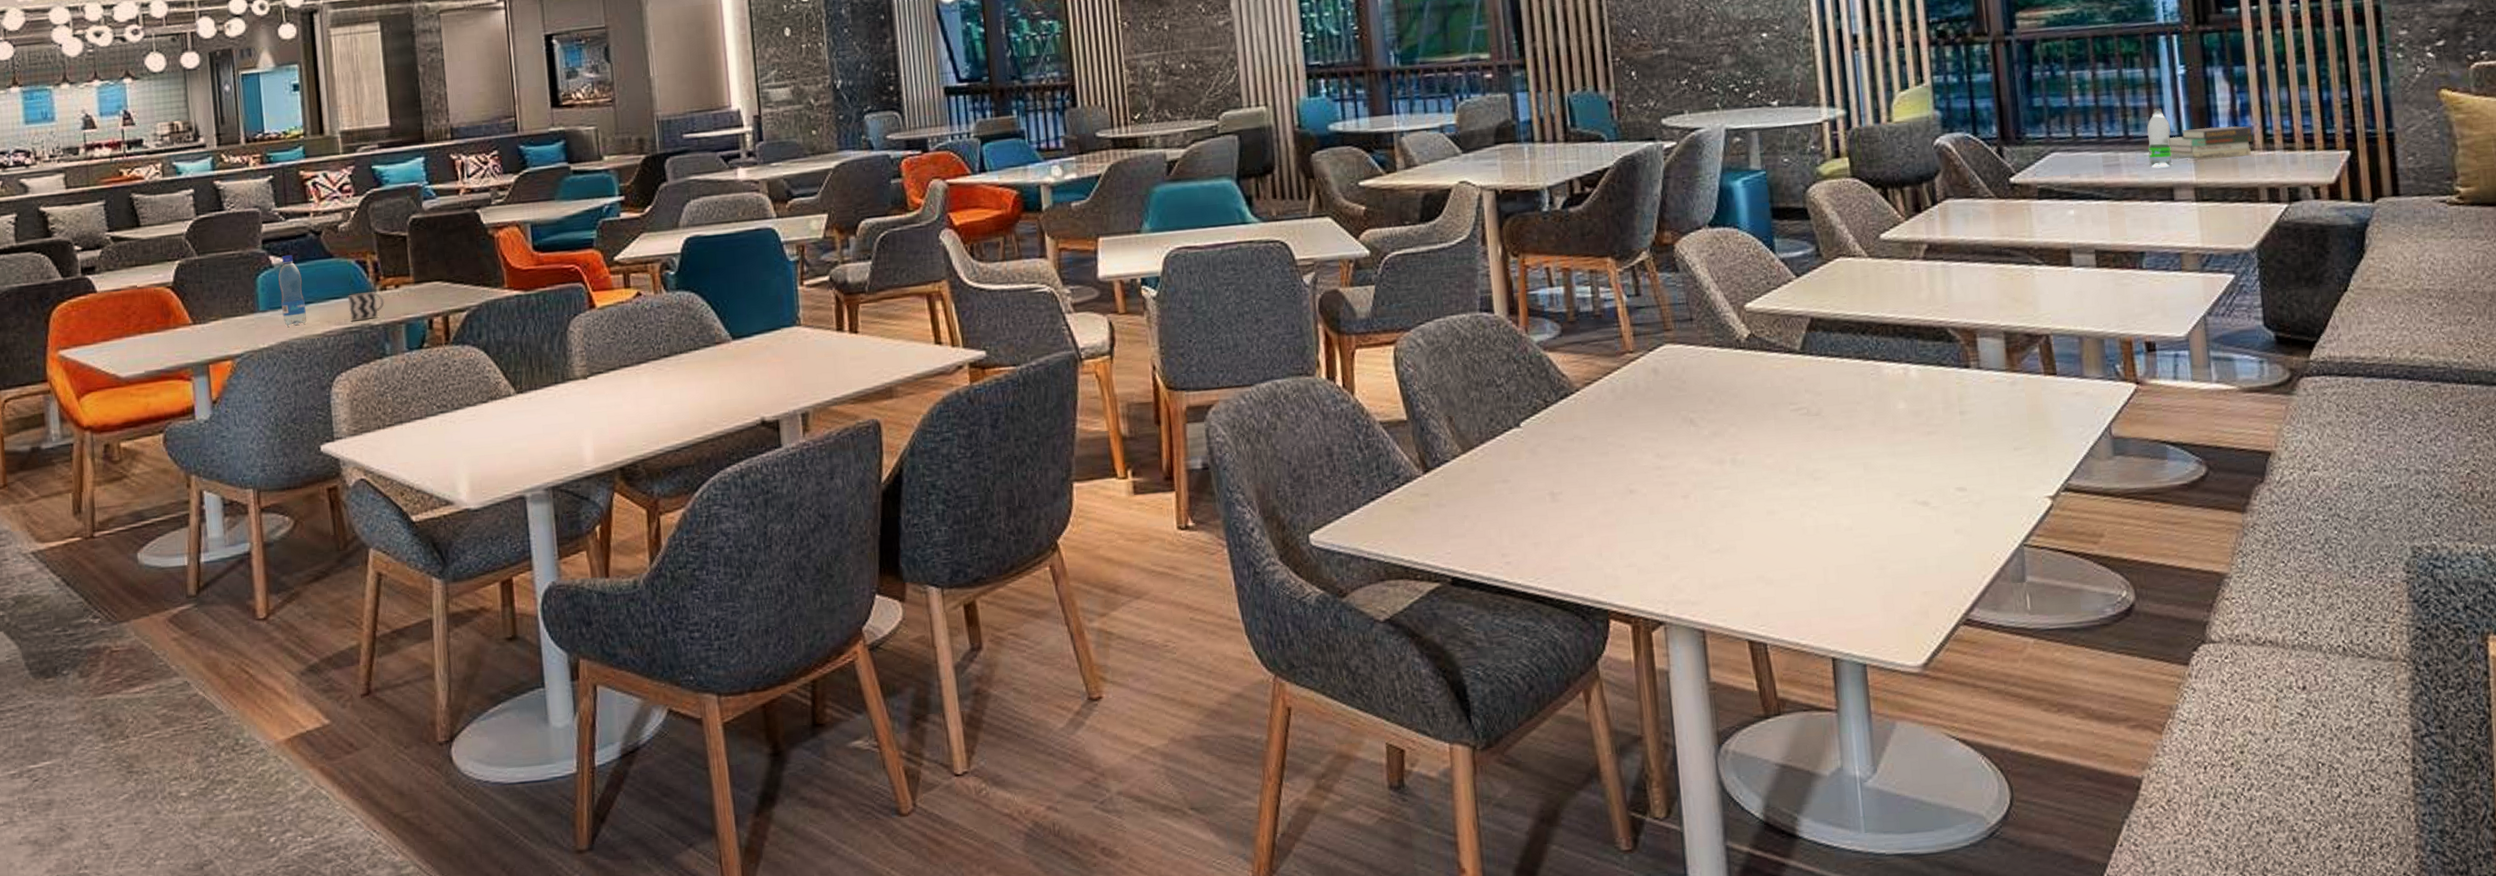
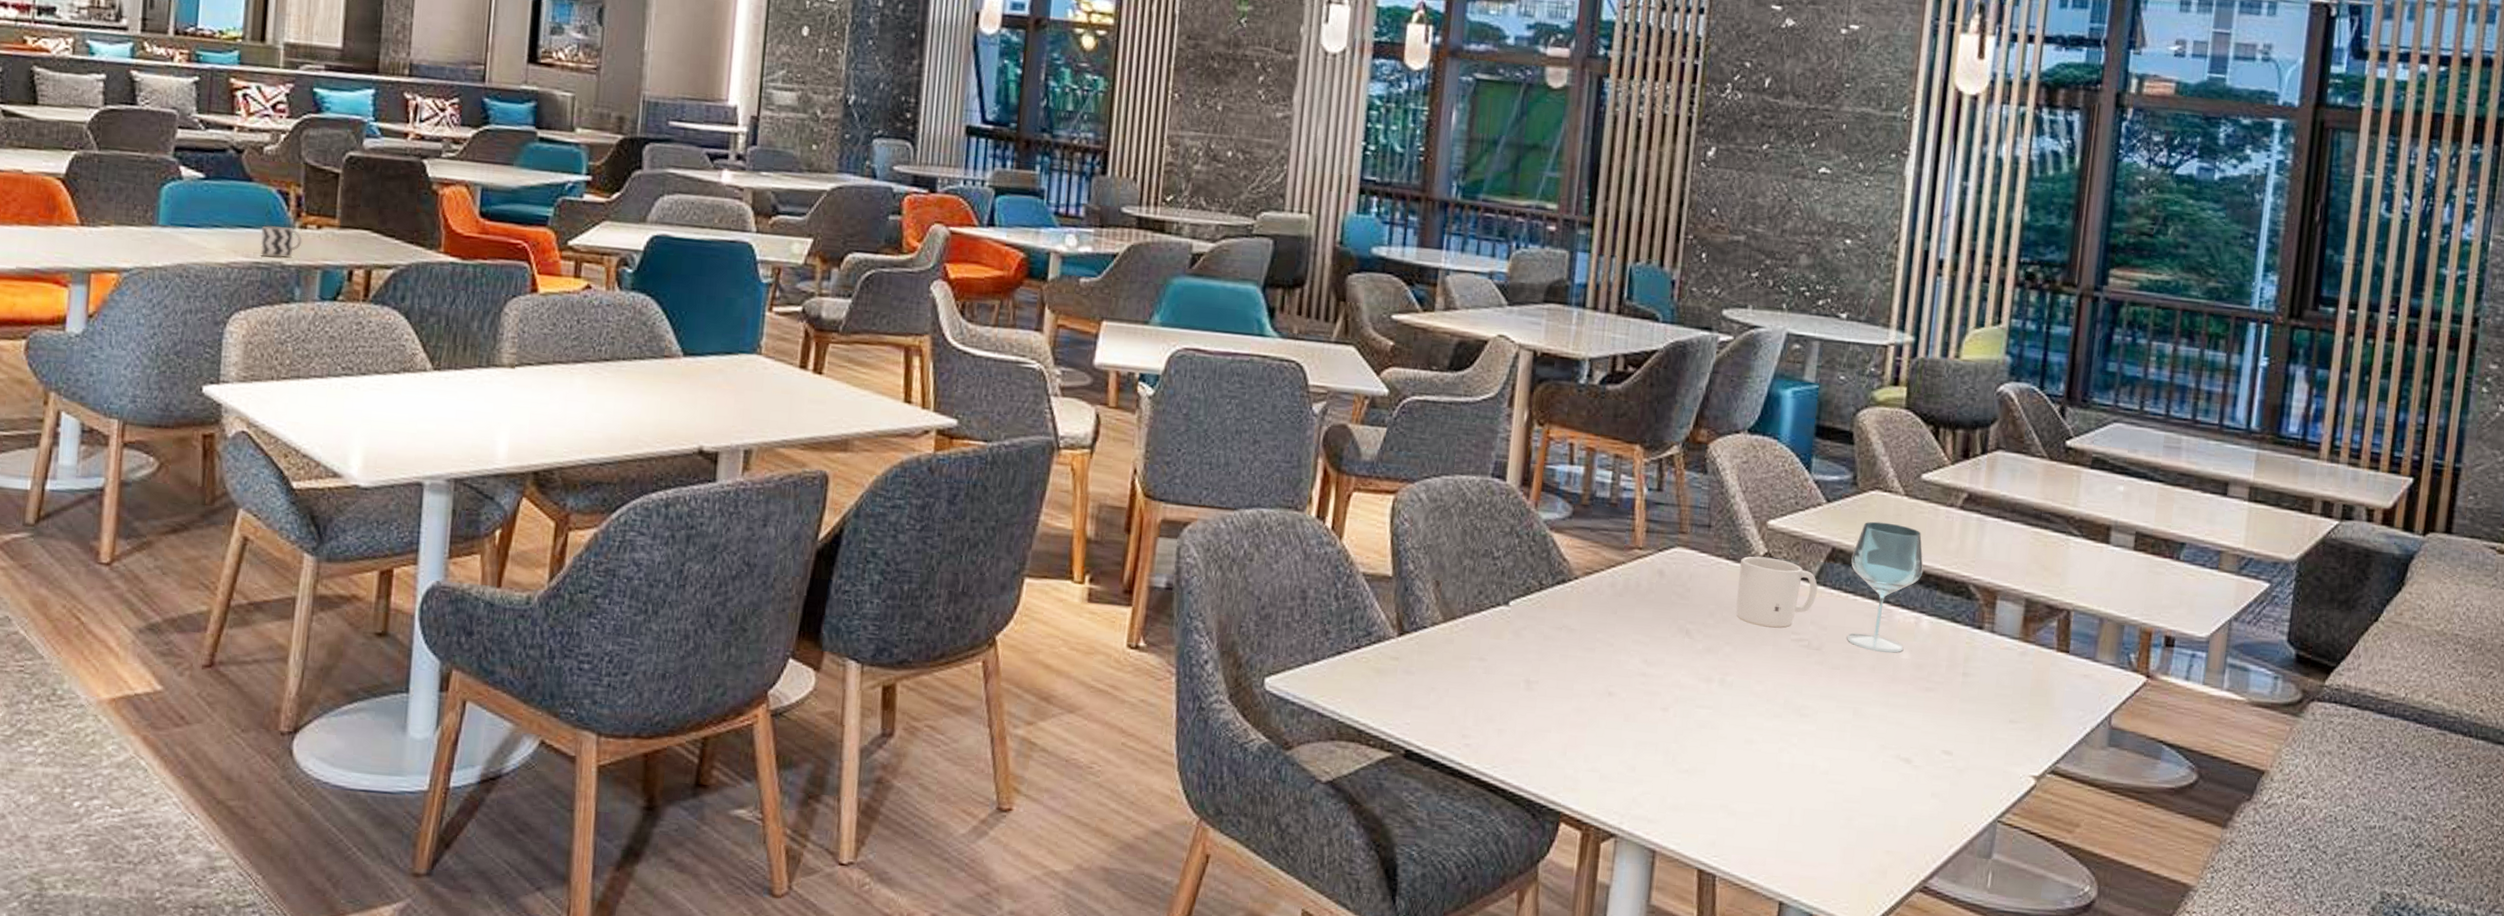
bottle: present [278,255,307,327] -> none [184,169,213,249]
mug: none [1726,337,1806,403] -> present [1736,556,1818,628]
wine glass: none [1830,285,1902,407] -> present [1847,521,1924,653]
bottle: present [2147,108,2172,168] -> none [2210,397,2240,460]
books: present [2169,126,2254,161] -> none [2233,425,2321,464]

